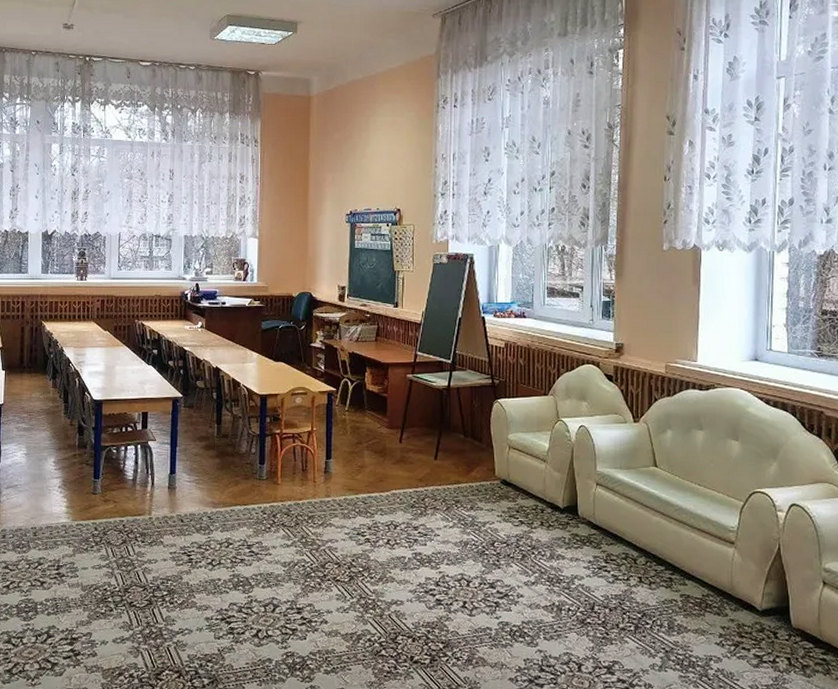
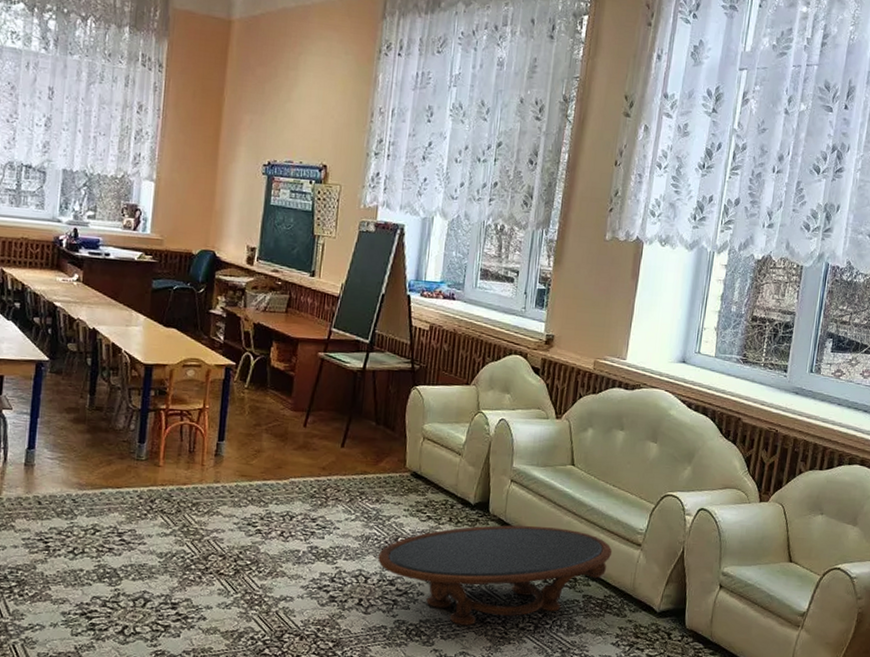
coffee table: none [478,527,706,626] -> present [378,525,613,626]

